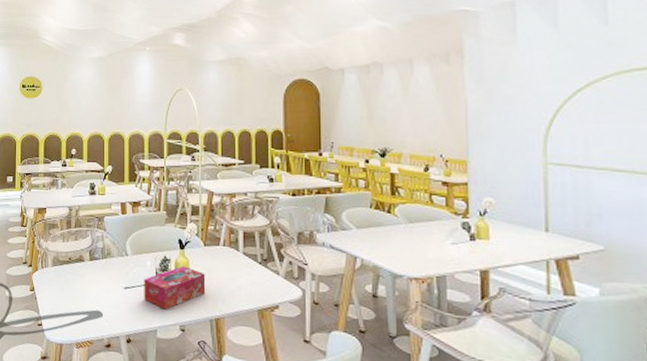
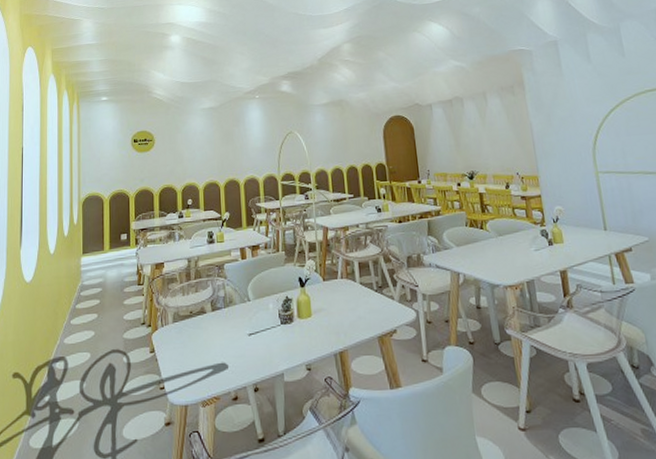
tissue box: present [144,266,206,310] -> none [267,303,328,351]

